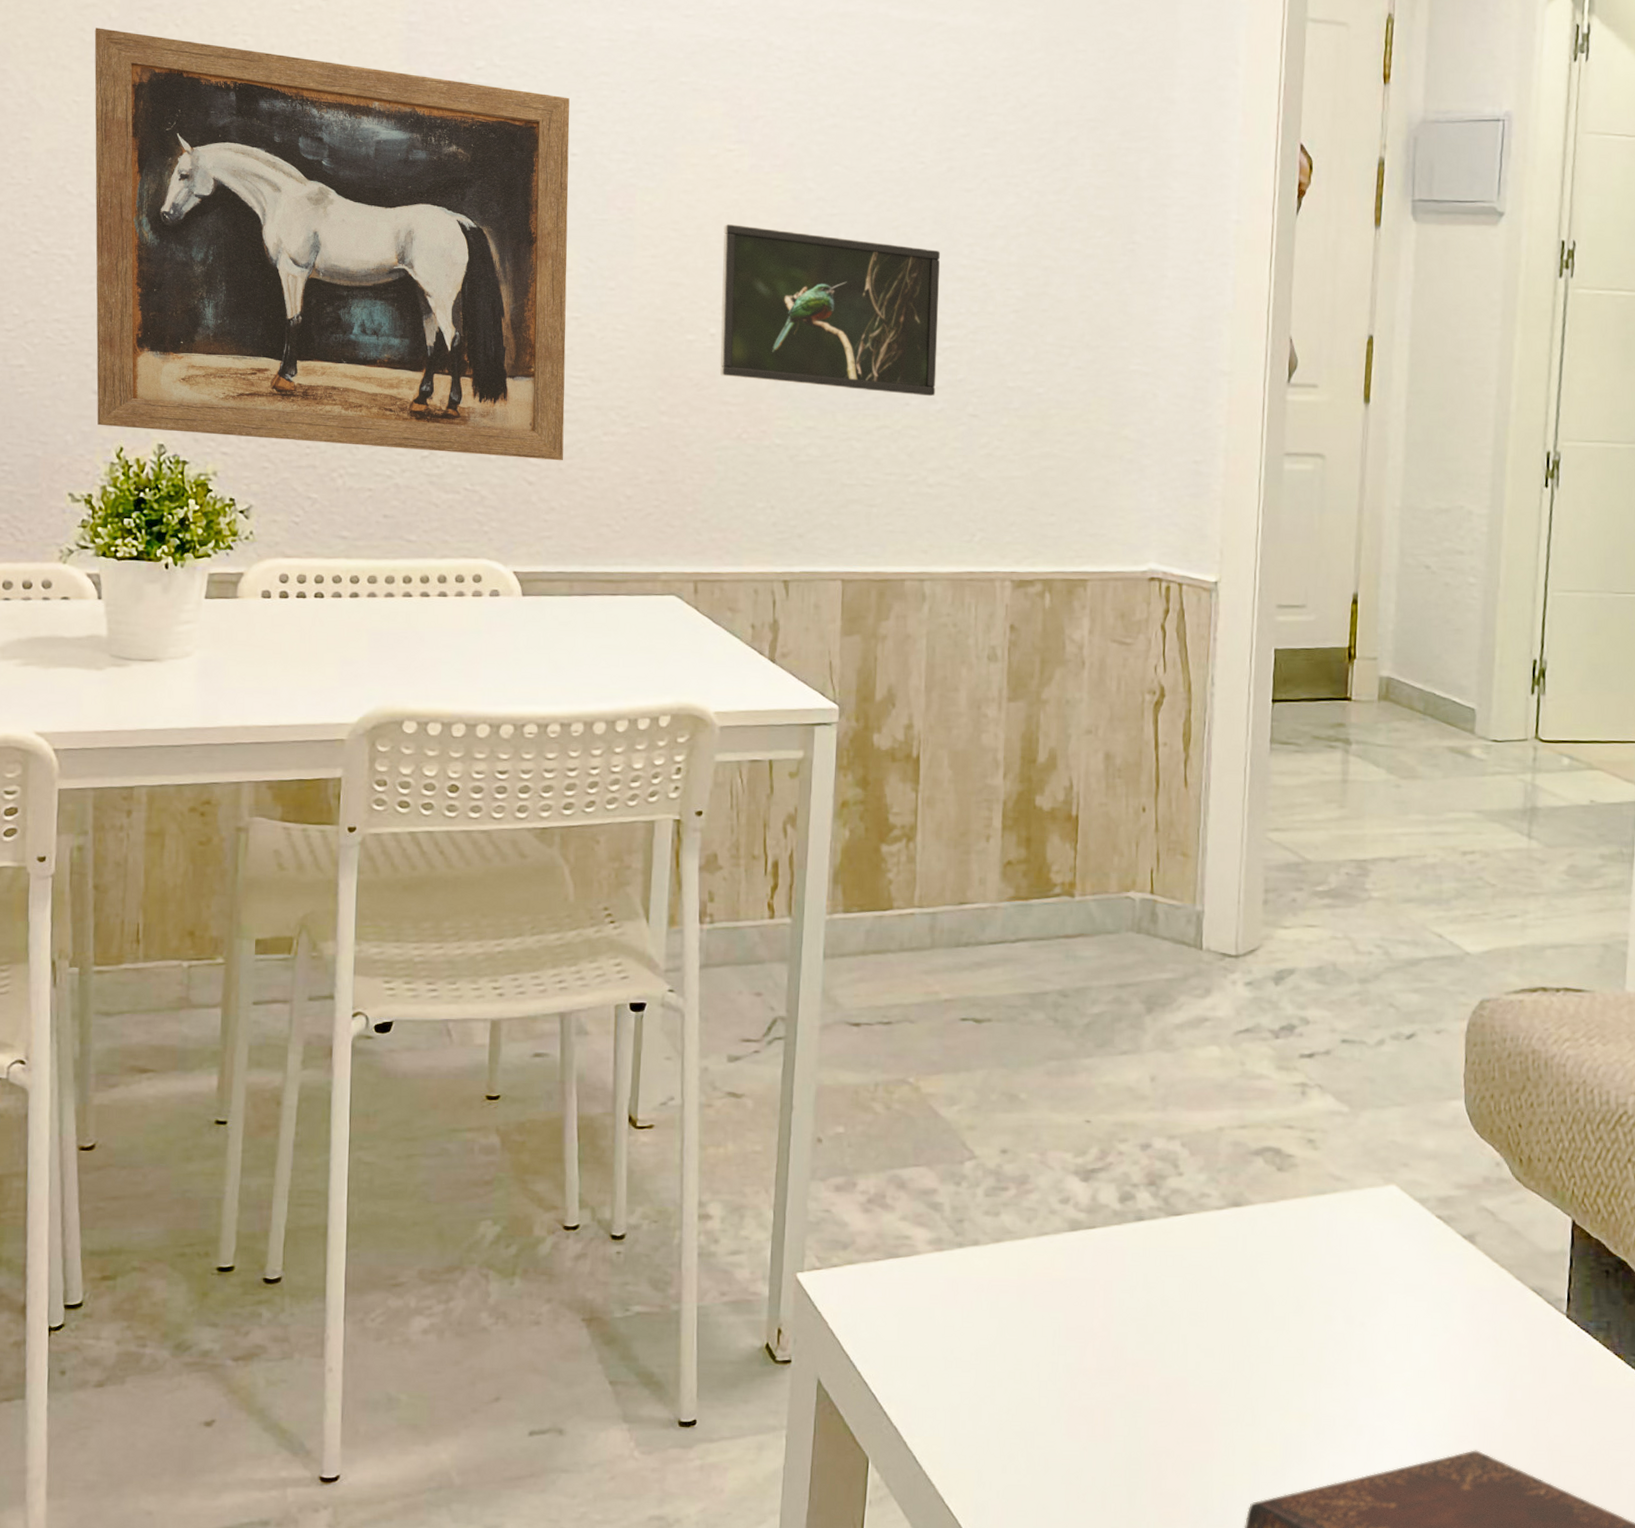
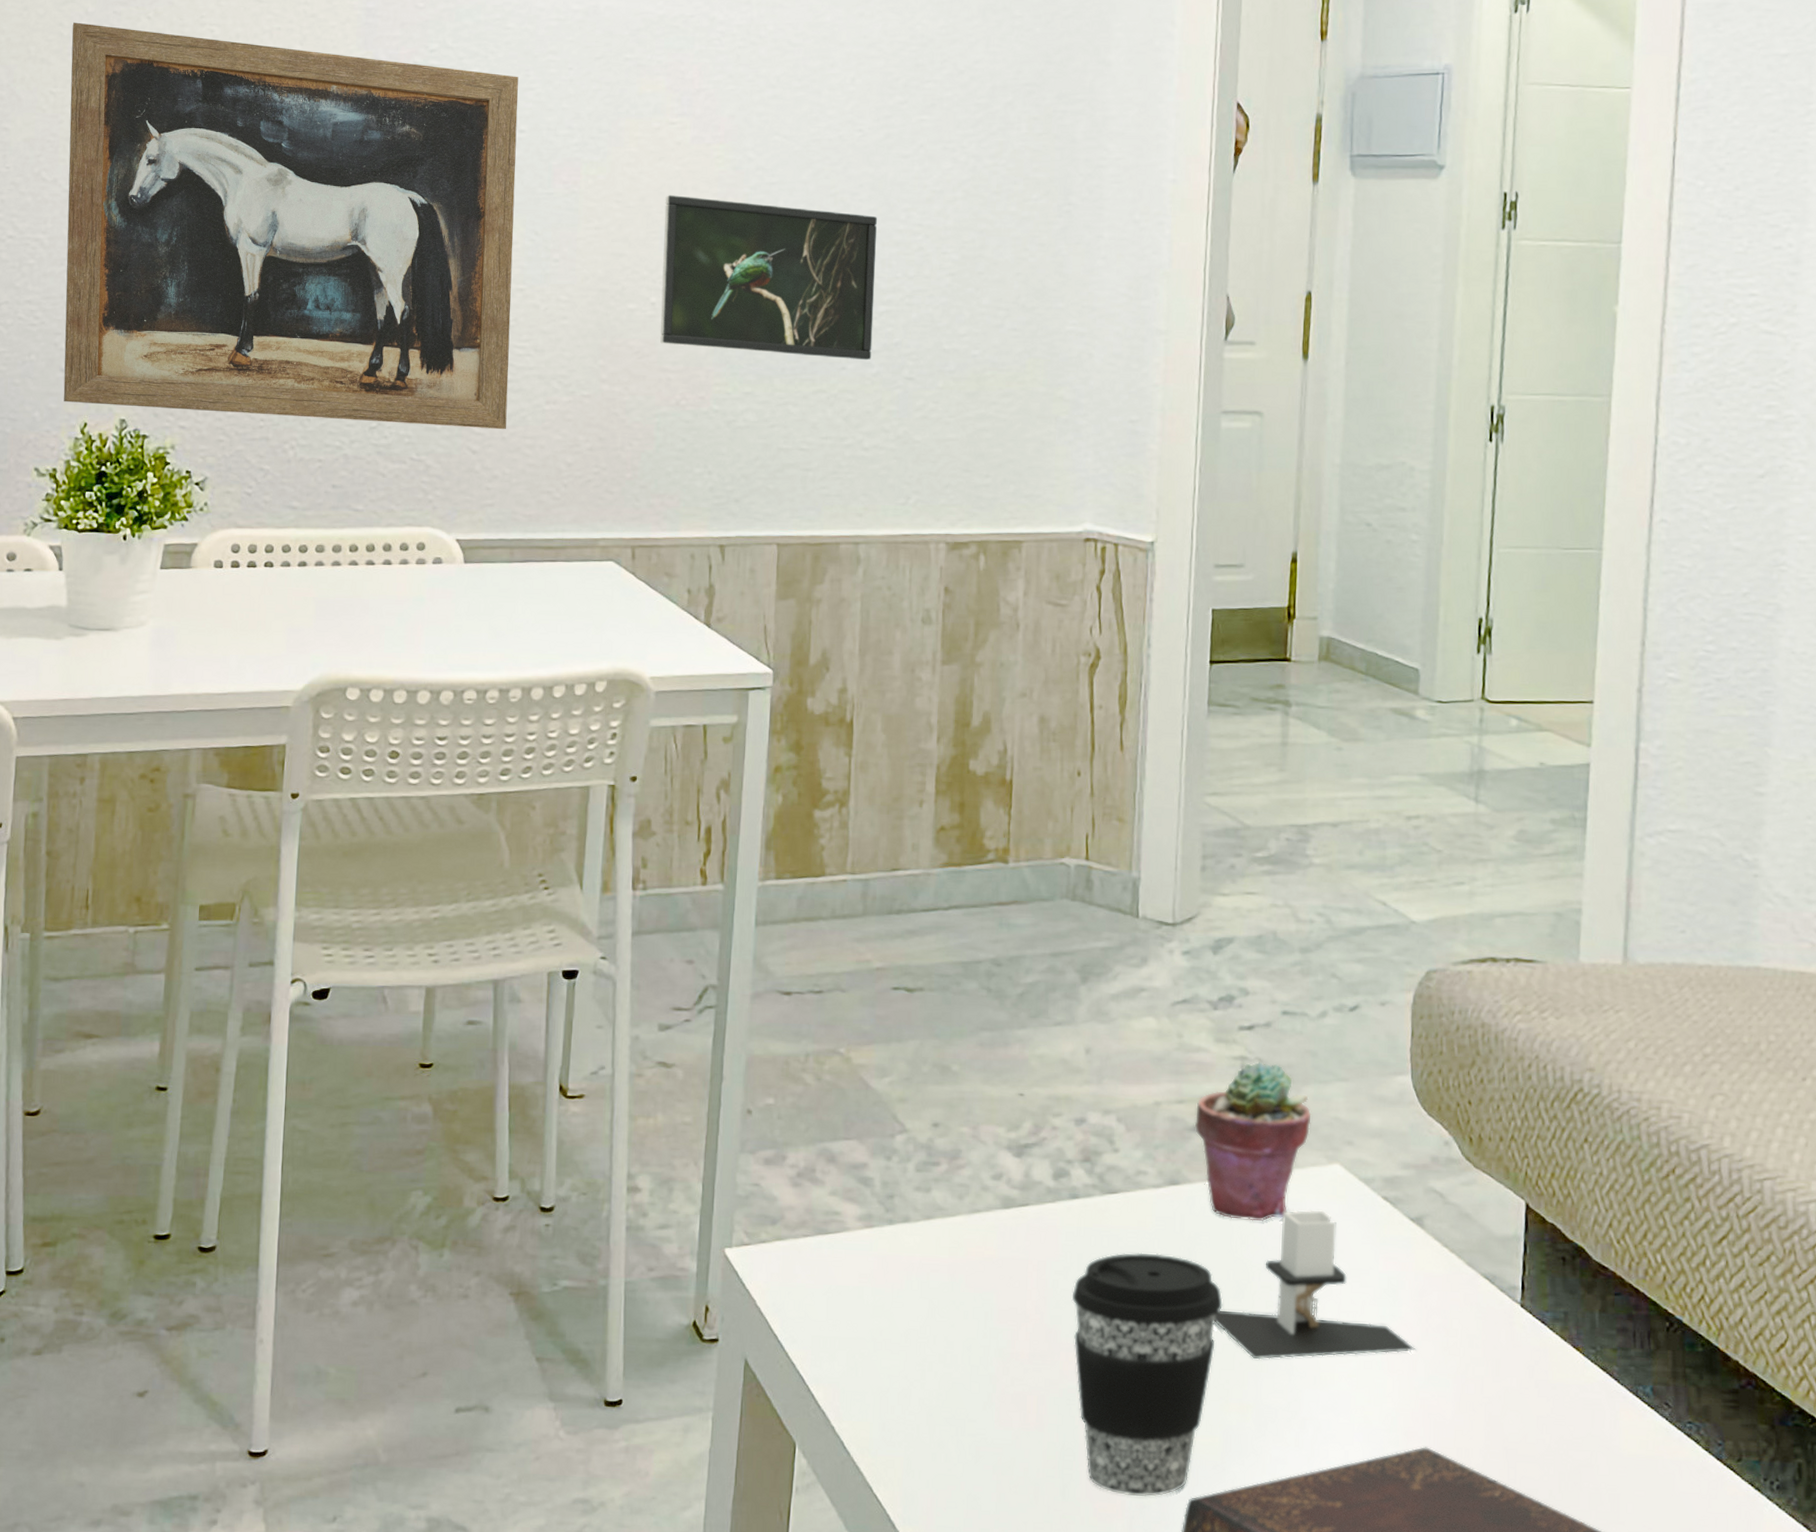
coffee cup: none [1137,1271,1284,1503] -> present [1071,1252,1224,1497]
potted succulent: none [1256,1088,1369,1241] -> present [1194,1061,1312,1222]
candle: none [1275,1229,1468,1371] -> present [1214,1210,1416,1360]

